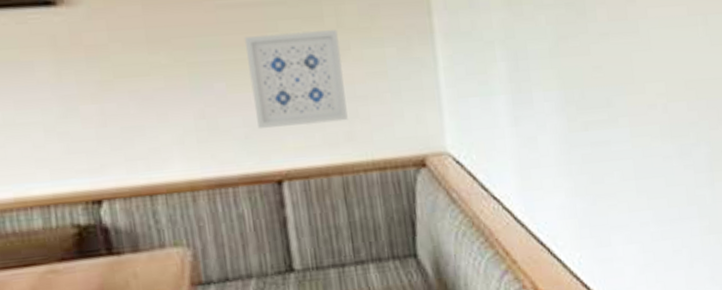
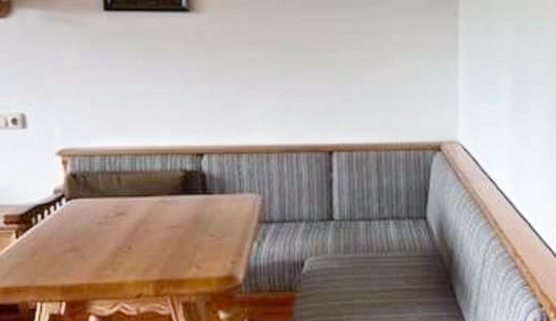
wall art: present [244,30,348,130] -> none [317,42,387,112]

